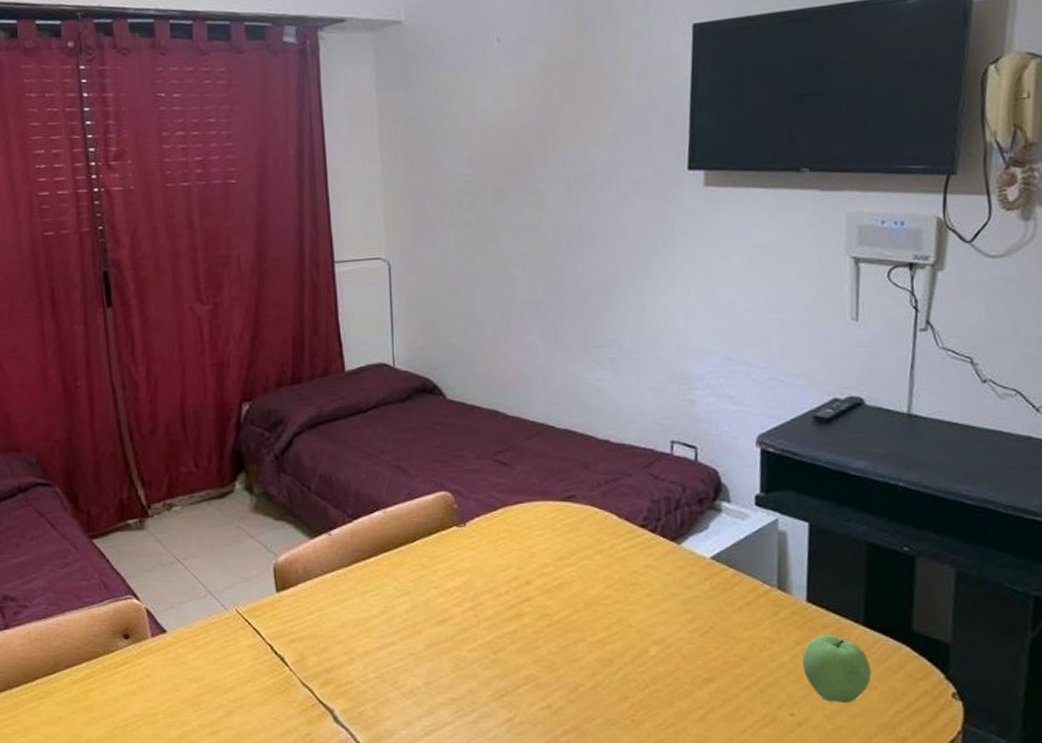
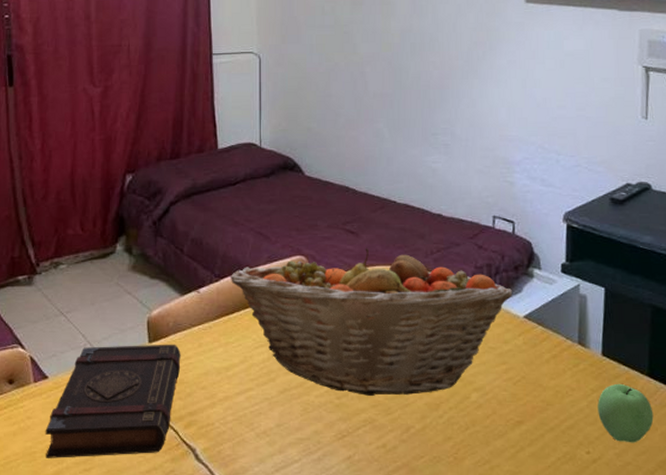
book: none [166,593,314,720] -> present [45,344,181,458]
fruit basket: none [364,481,696,650] -> present [230,248,512,396]

